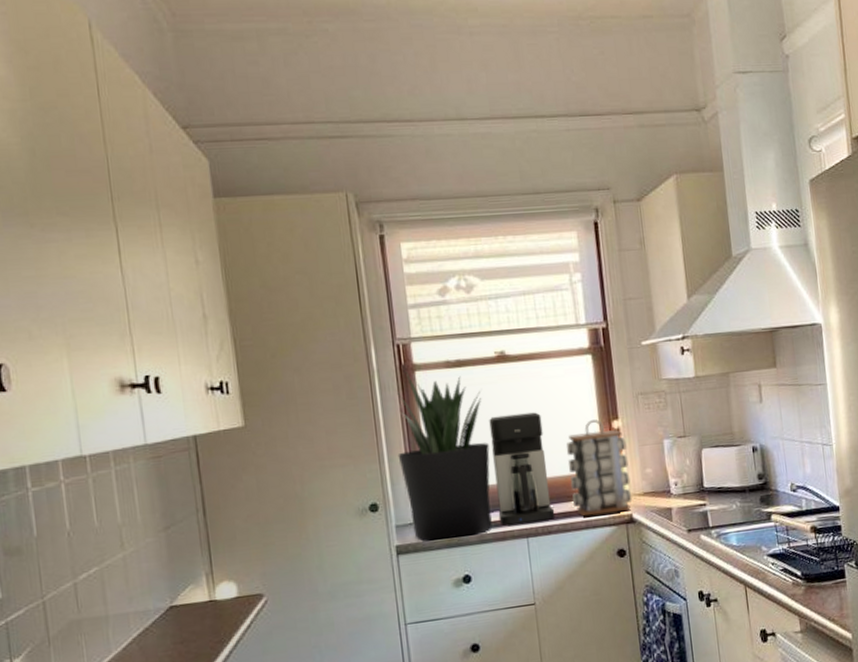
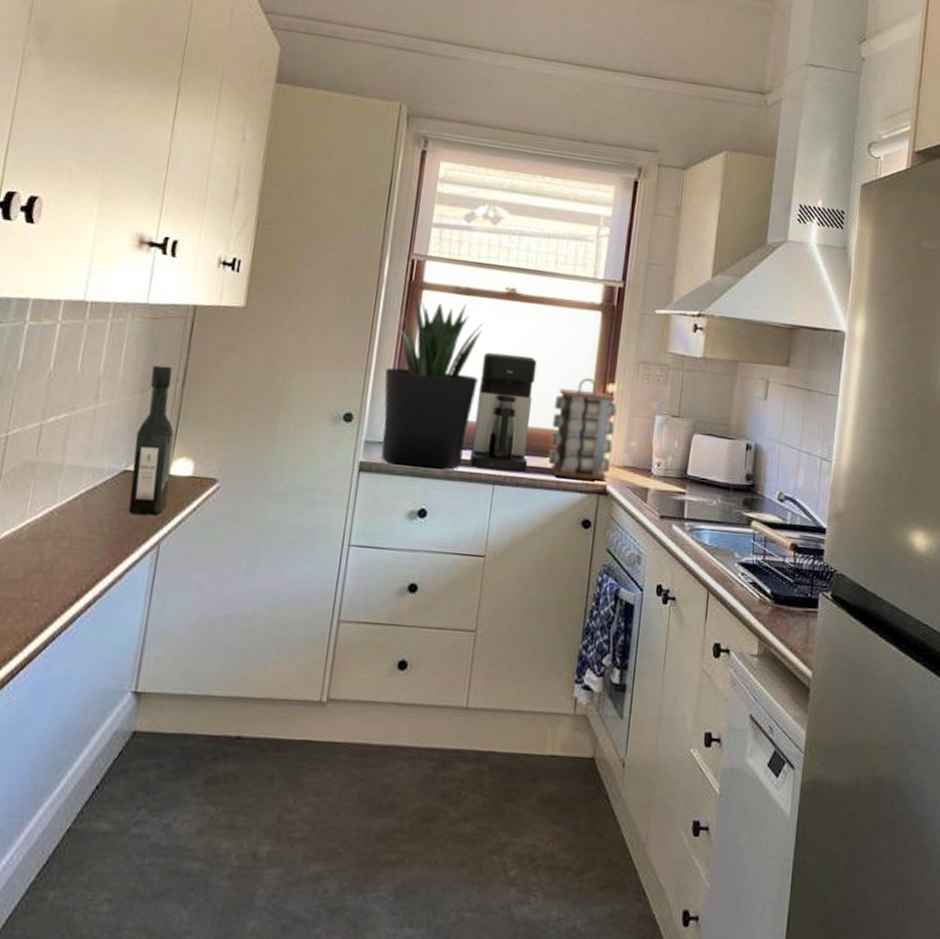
bottle: none [169,498,221,646] -> present [128,365,174,516]

